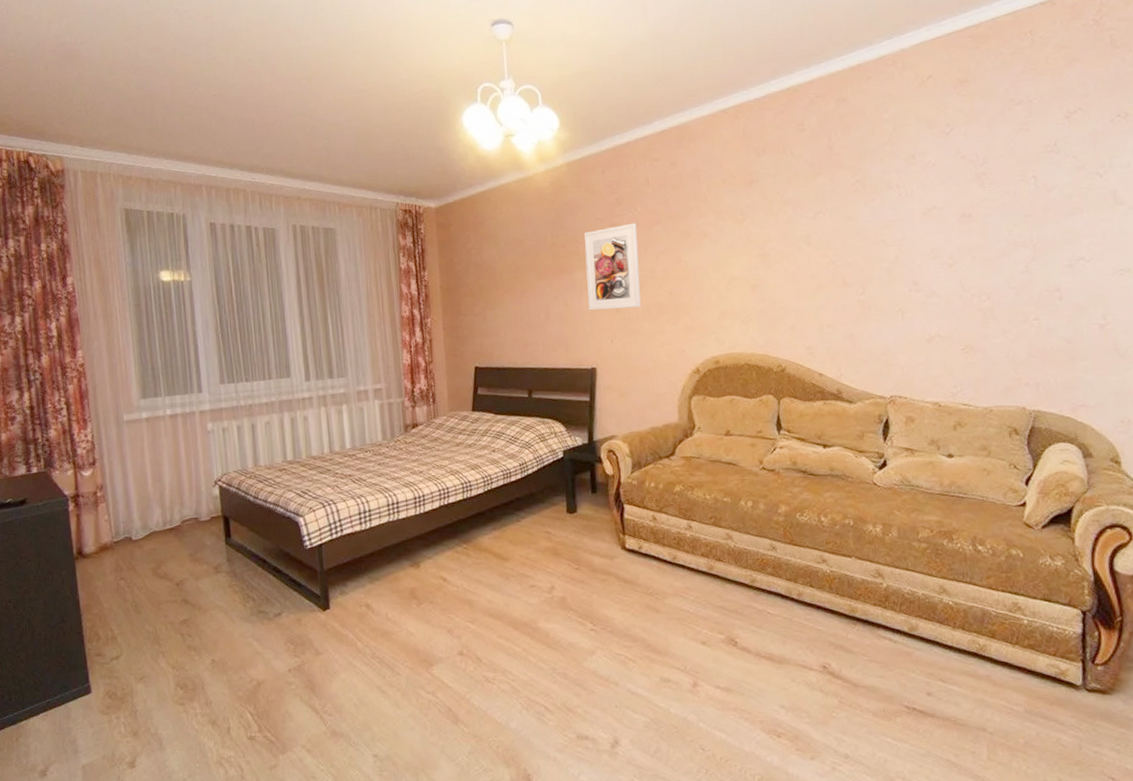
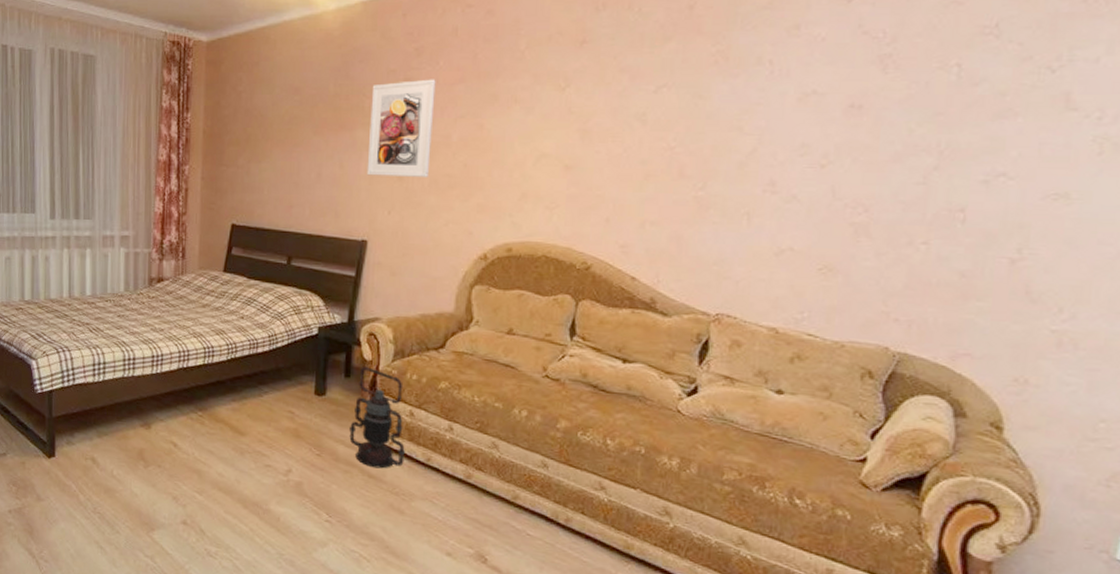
lantern: none [602,480,654,573] -> present [349,366,405,469]

